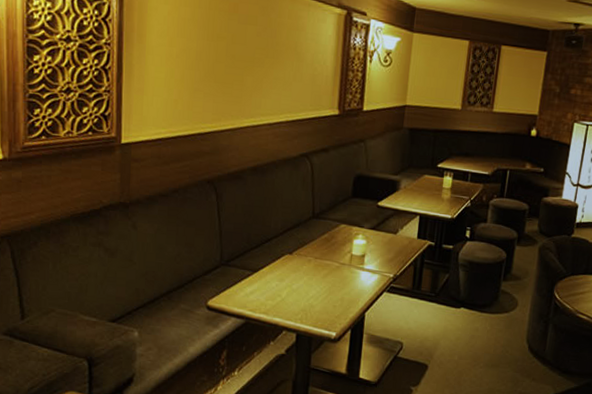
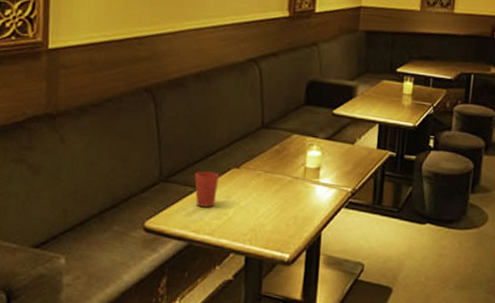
cup: none [252,256,274,289] -> present [195,171,220,207]

